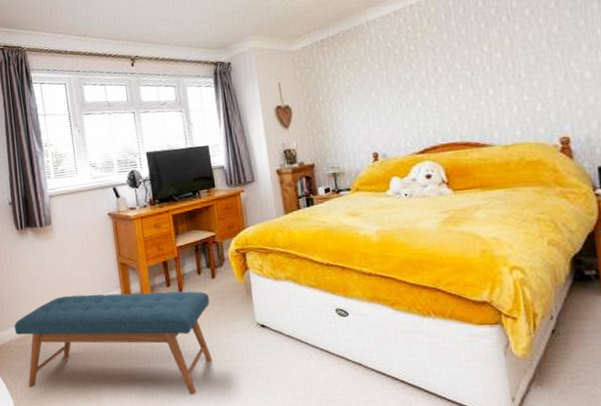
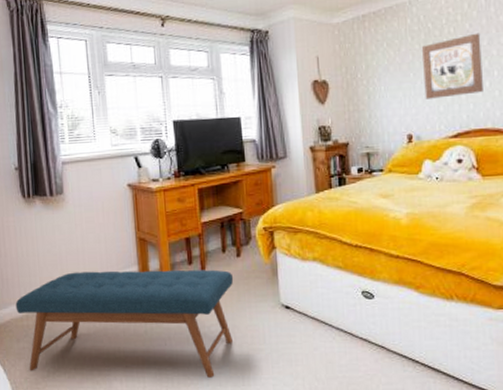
wall art: none [383,48,449,117] -> present [422,32,483,99]

